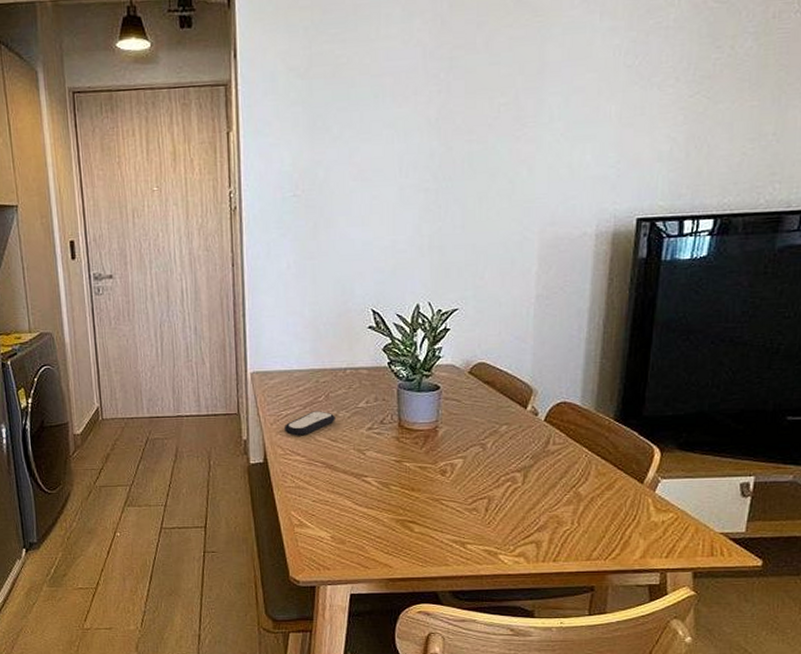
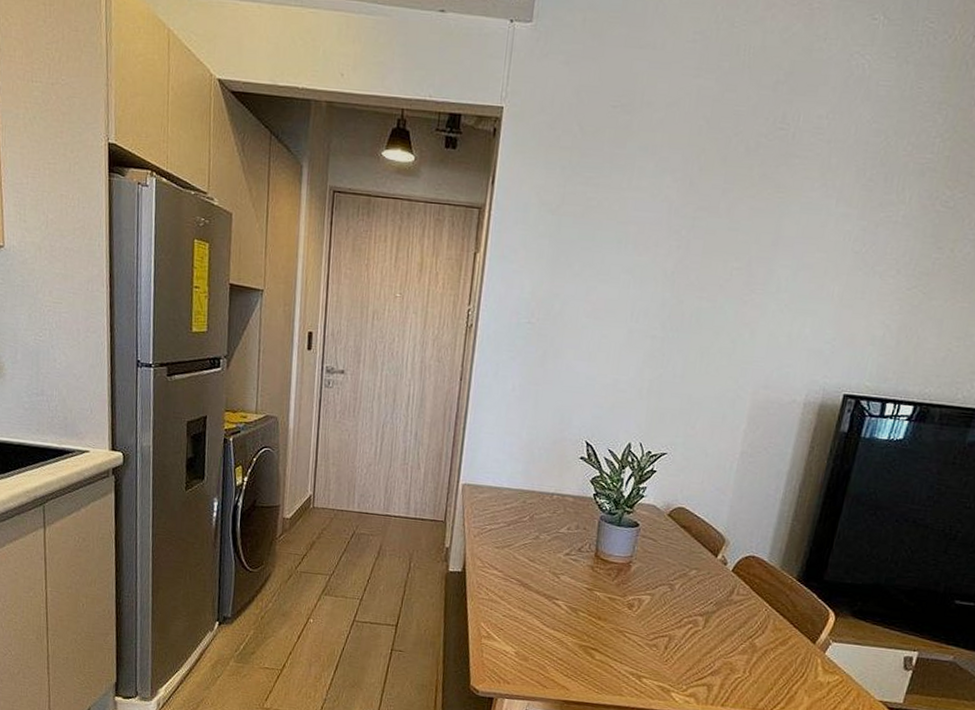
remote control: present [285,411,335,436] -> none [486,529,537,552]

